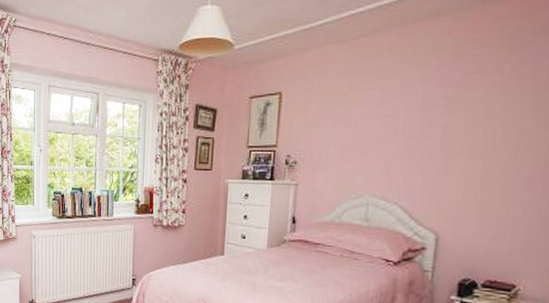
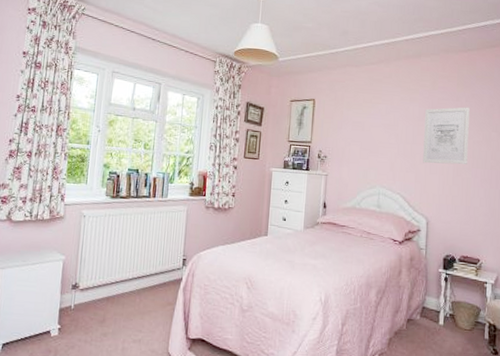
wall art: none [434,80,516,163] -> present [423,107,470,165]

